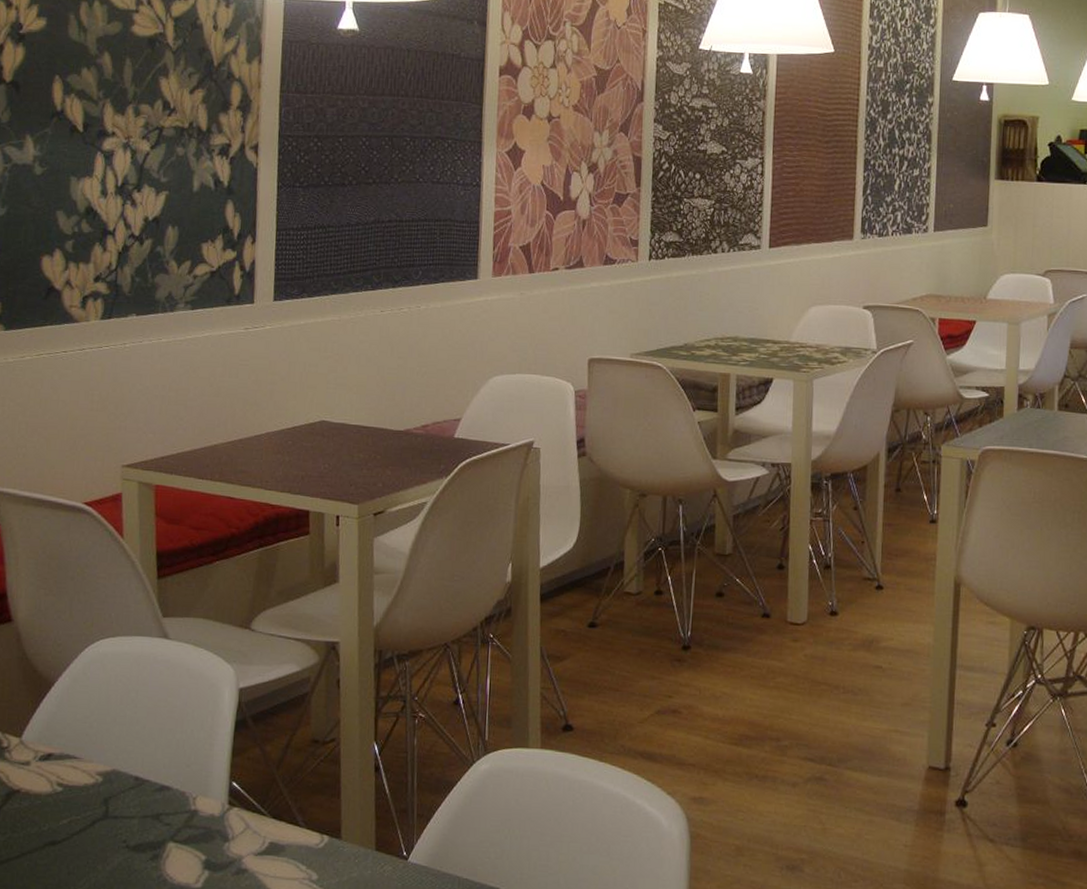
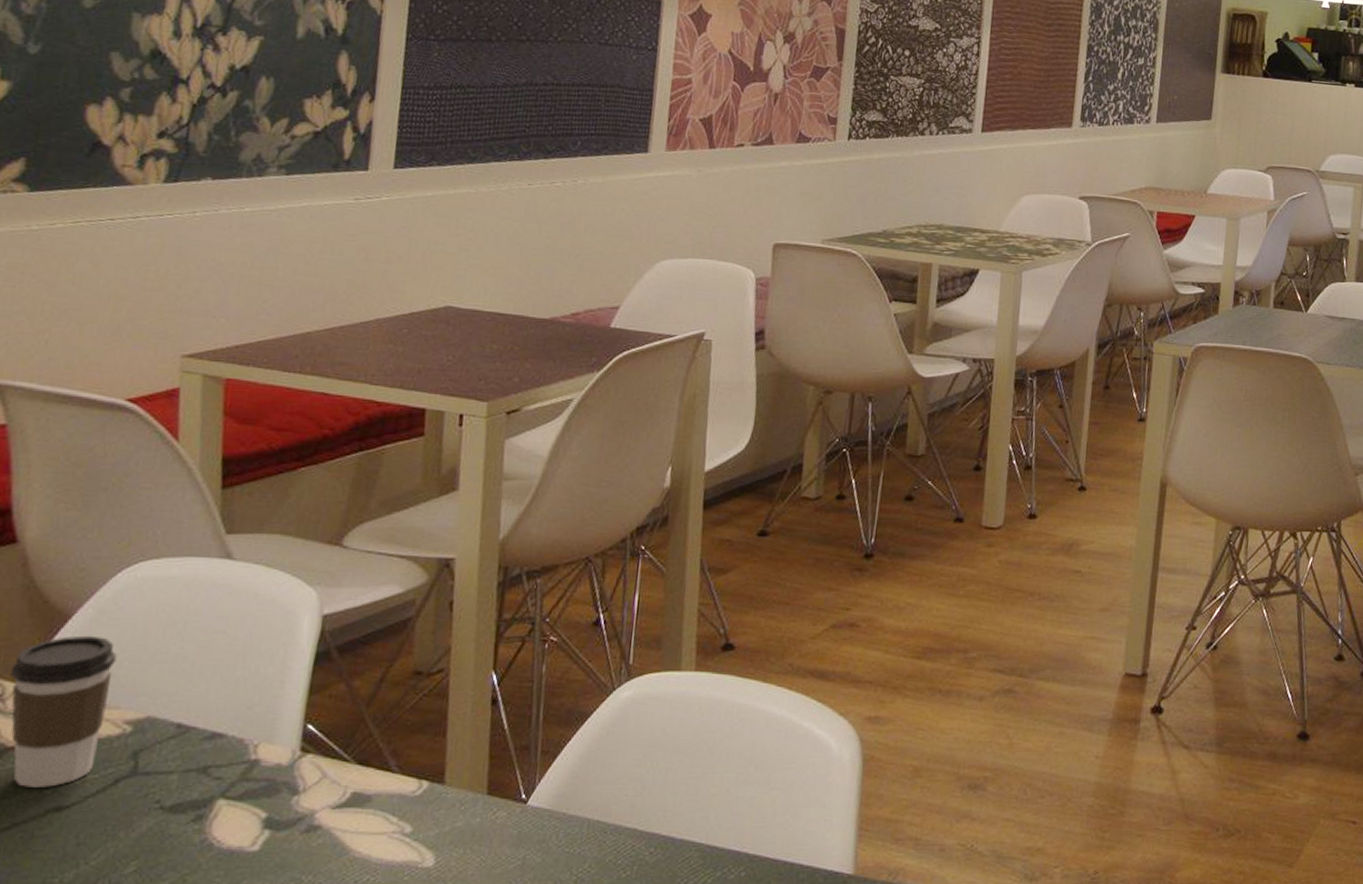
coffee cup: none [13,700,88,825] -> present [10,635,117,787]

